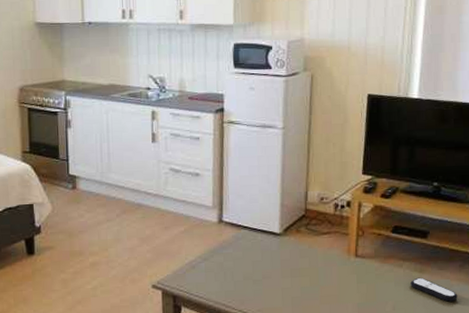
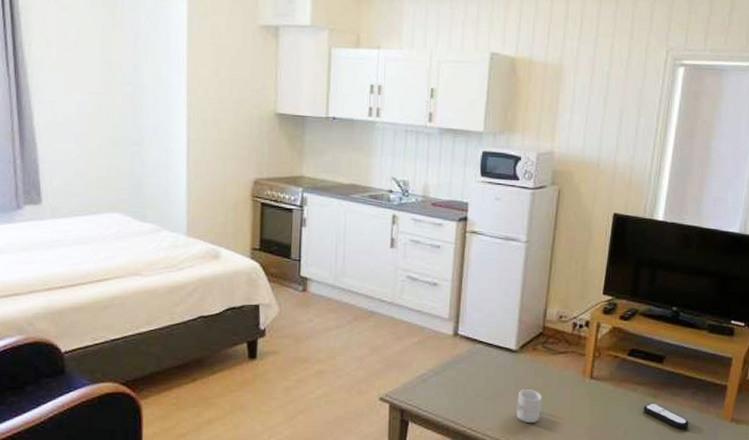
mug: none [284,270,309,303] -> present [516,389,542,424]

